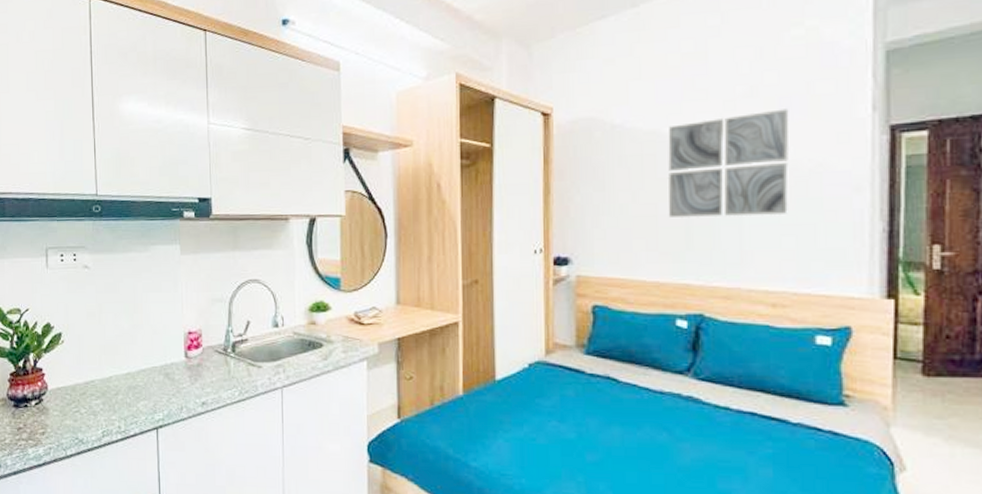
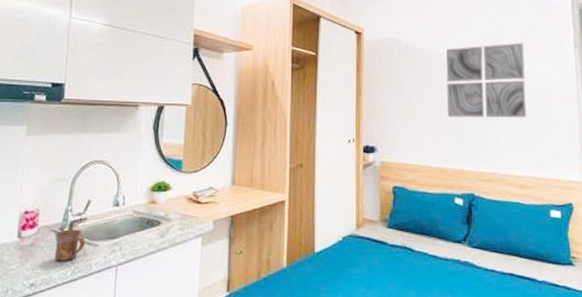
mug: none [219,350,250,381] -> present [54,229,86,261]

